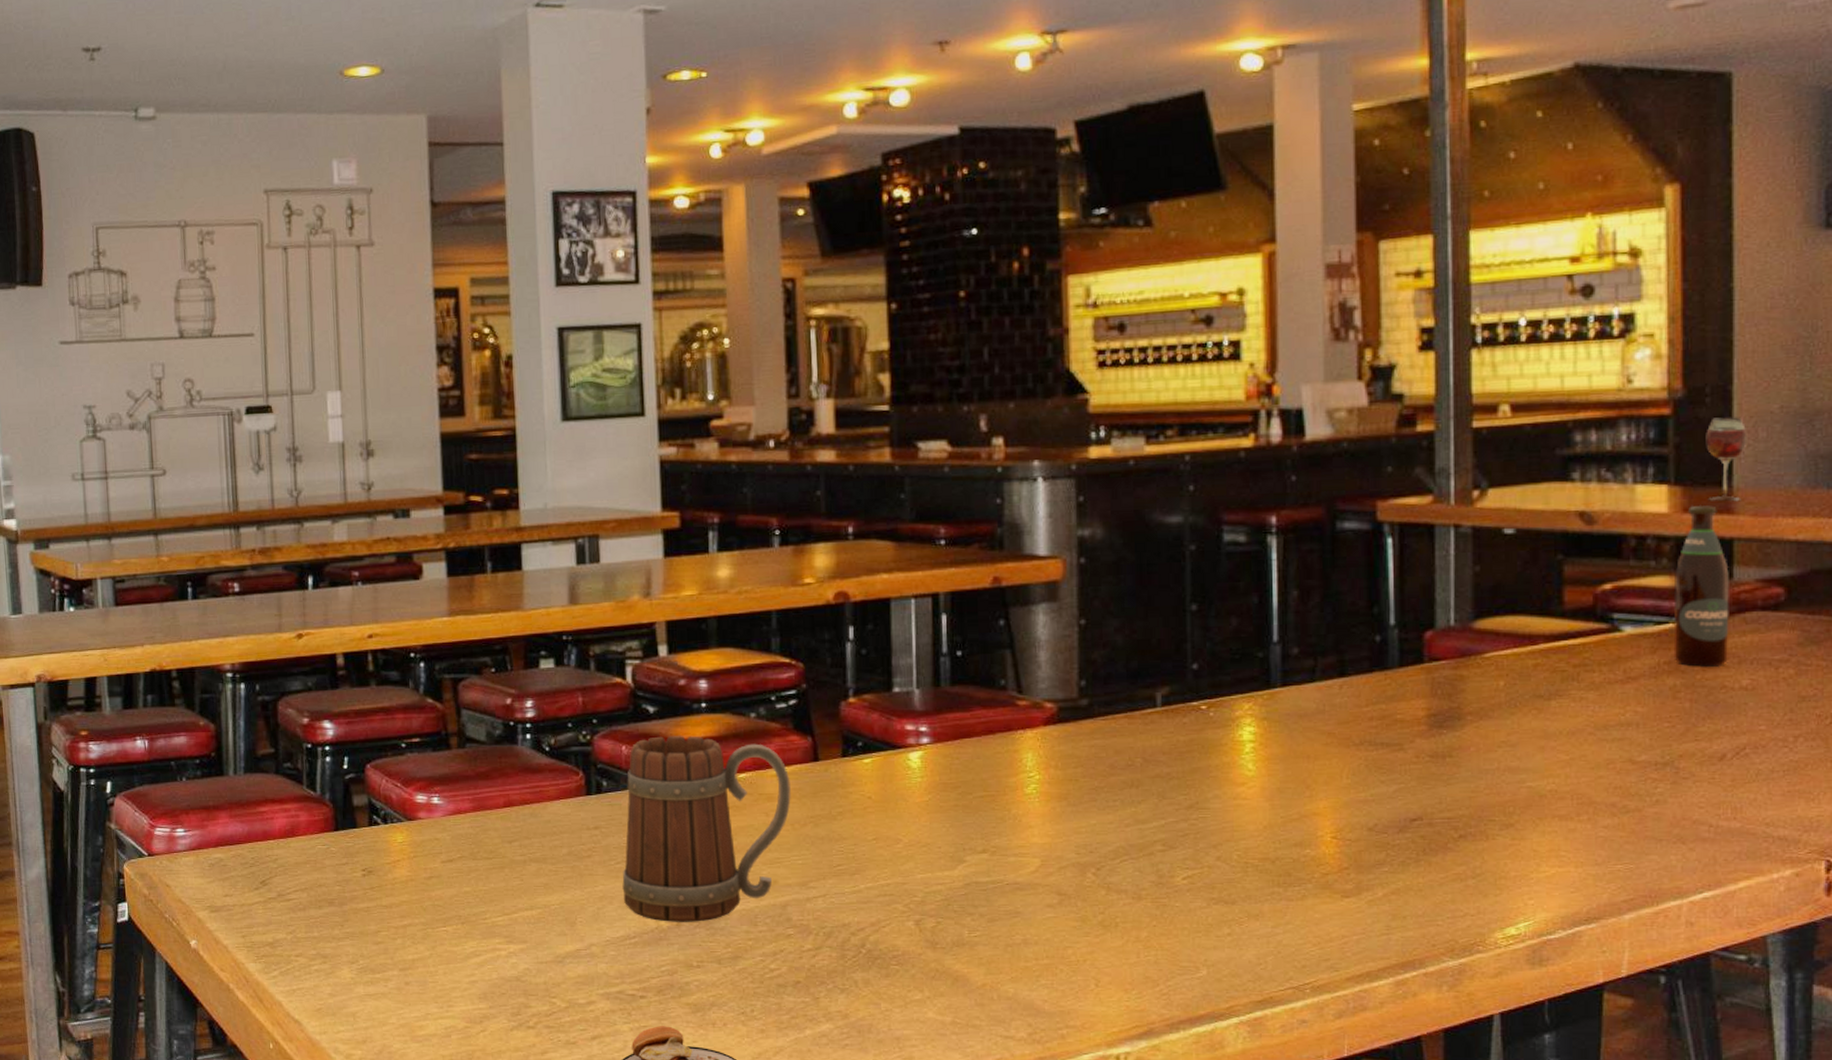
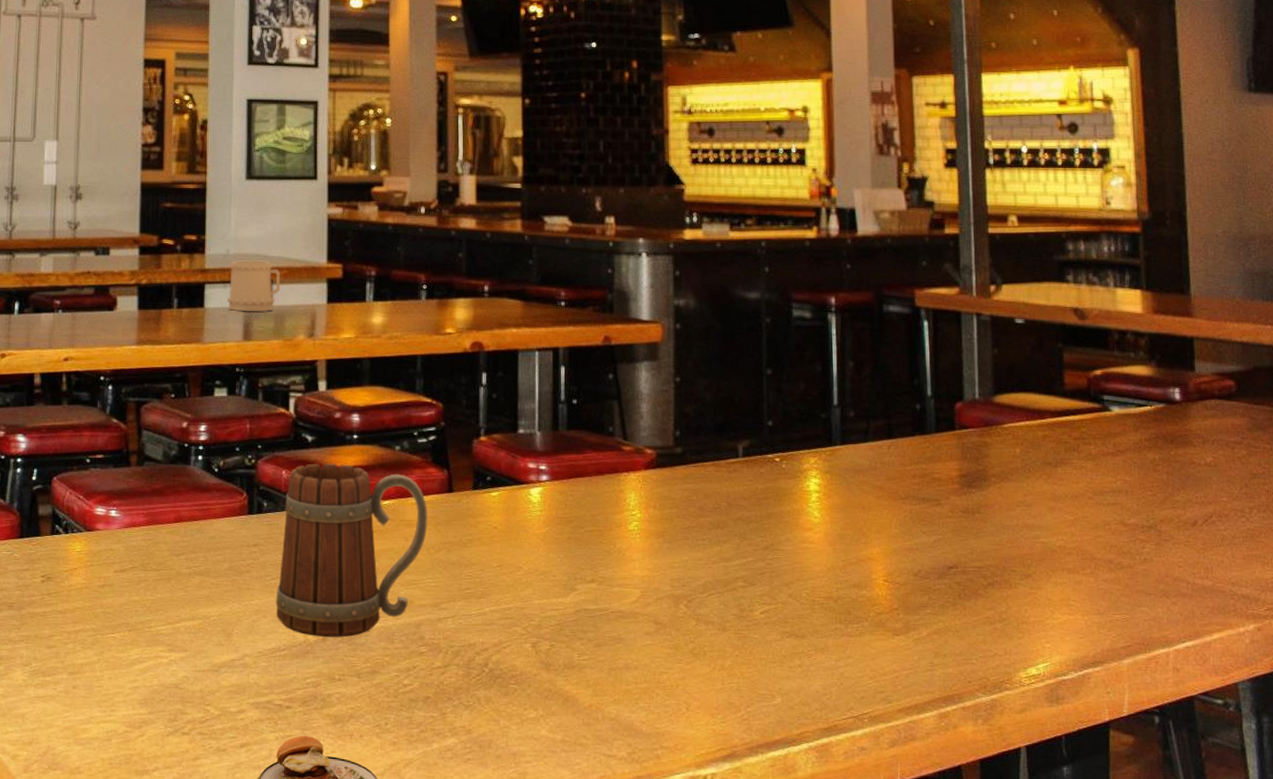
beer mug: none [548,512,609,573] -> present [227,259,281,312]
bottle: present [1673,504,1729,666] -> none [1149,308,1195,444]
wineglass: present [1706,417,1748,502] -> none [1168,237,1200,307]

